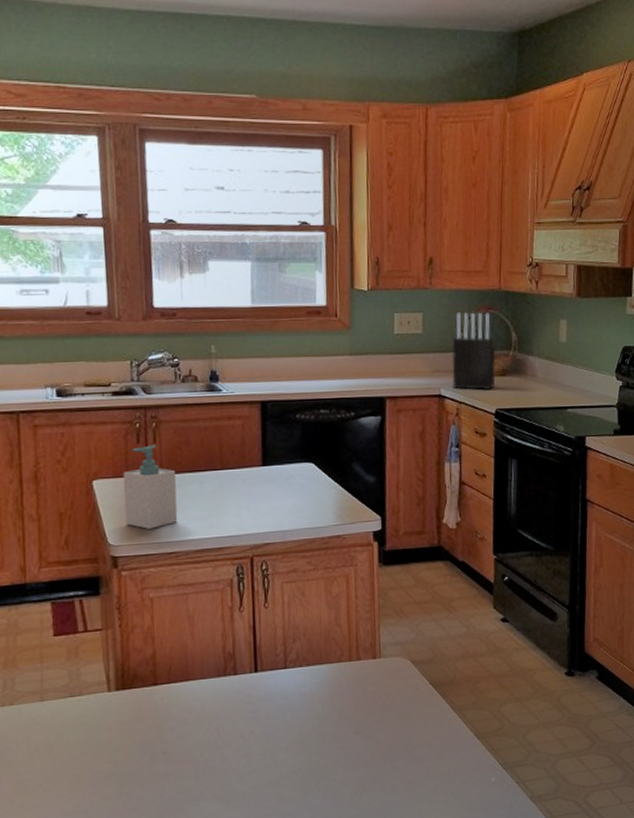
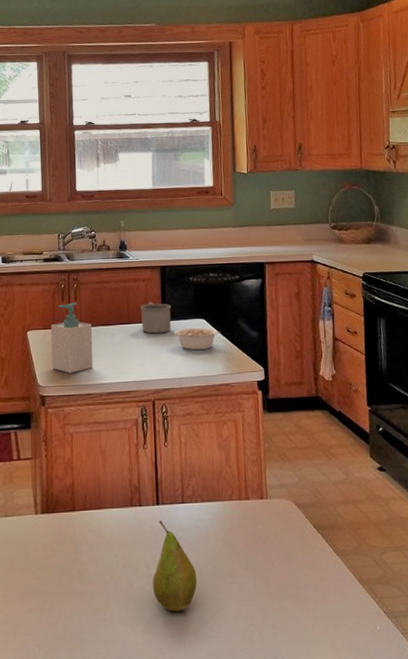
mug: none [237,444,274,481] -> present [141,302,171,334]
fruit: none [249,689,301,783] -> present [152,521,197,611]
legume: none [276,472,333,499] -> present [174,327,221,350]
knife block: present [451,312,496,390] -> none [321,189,362,256]

